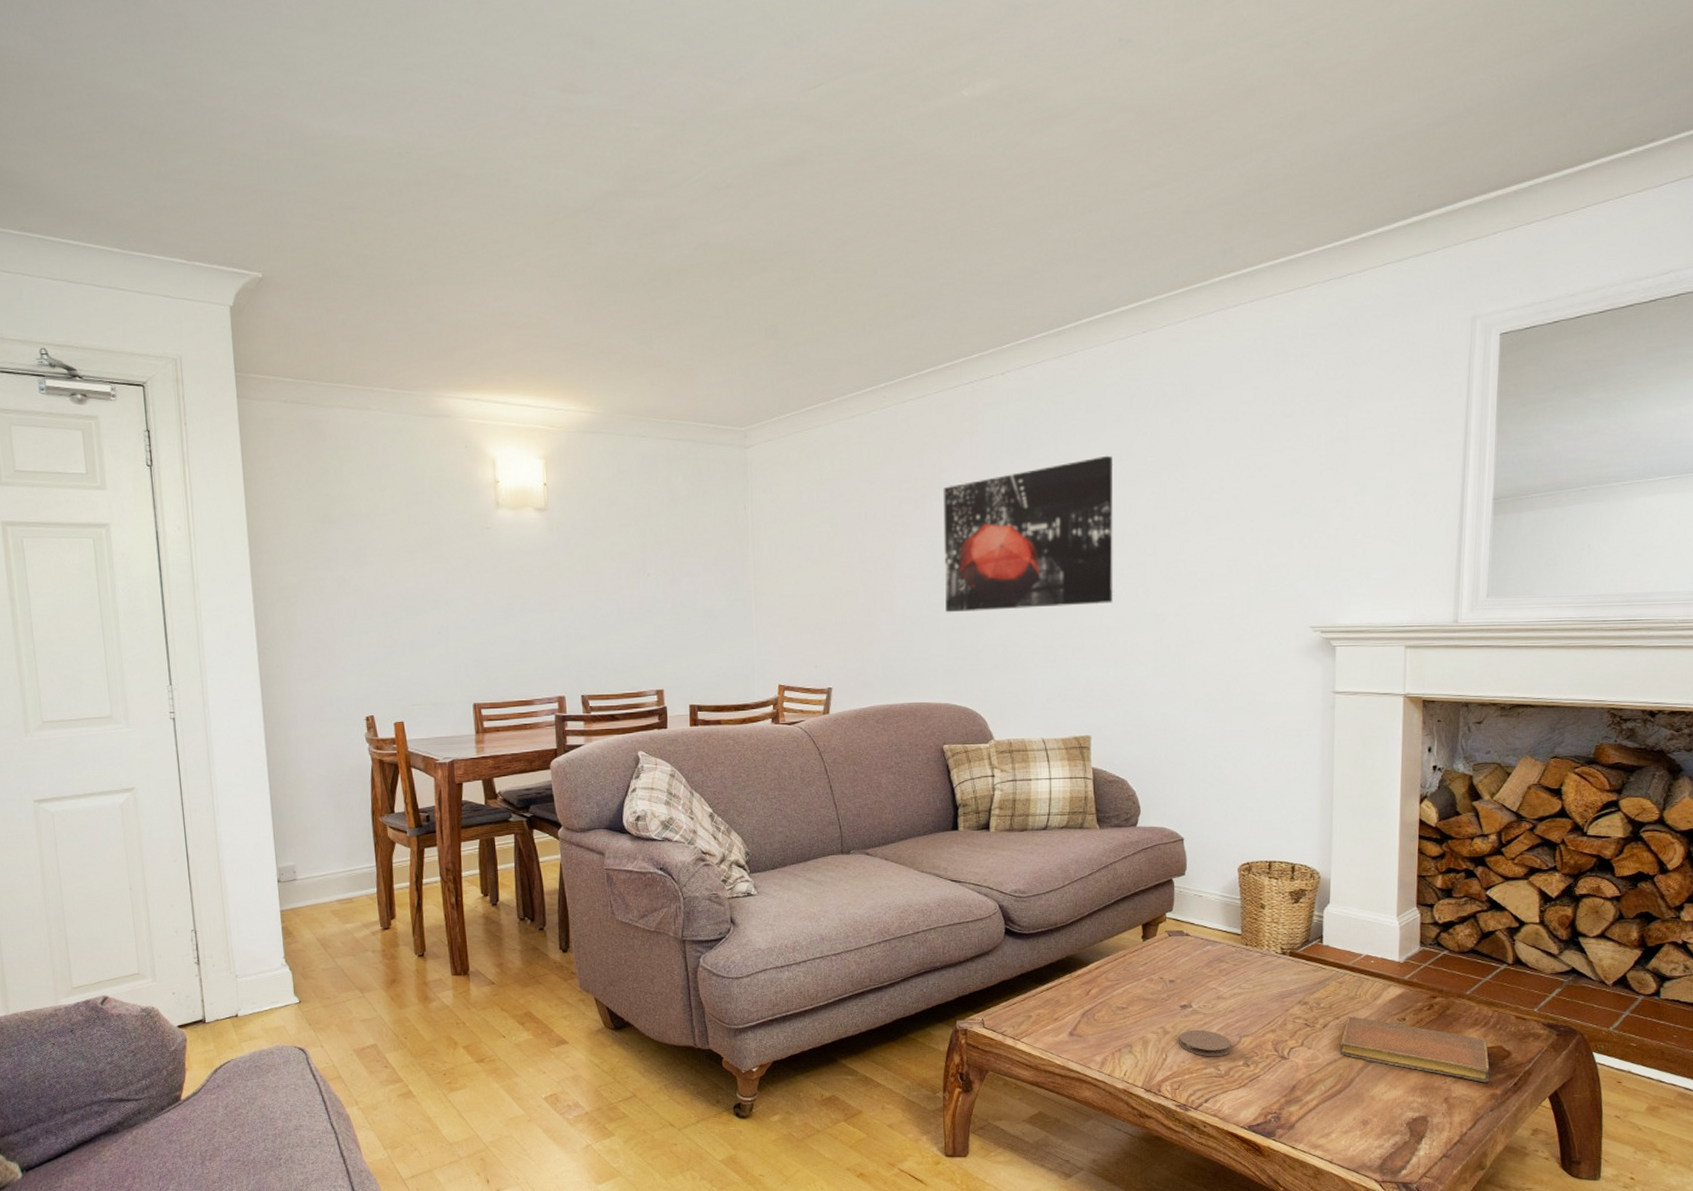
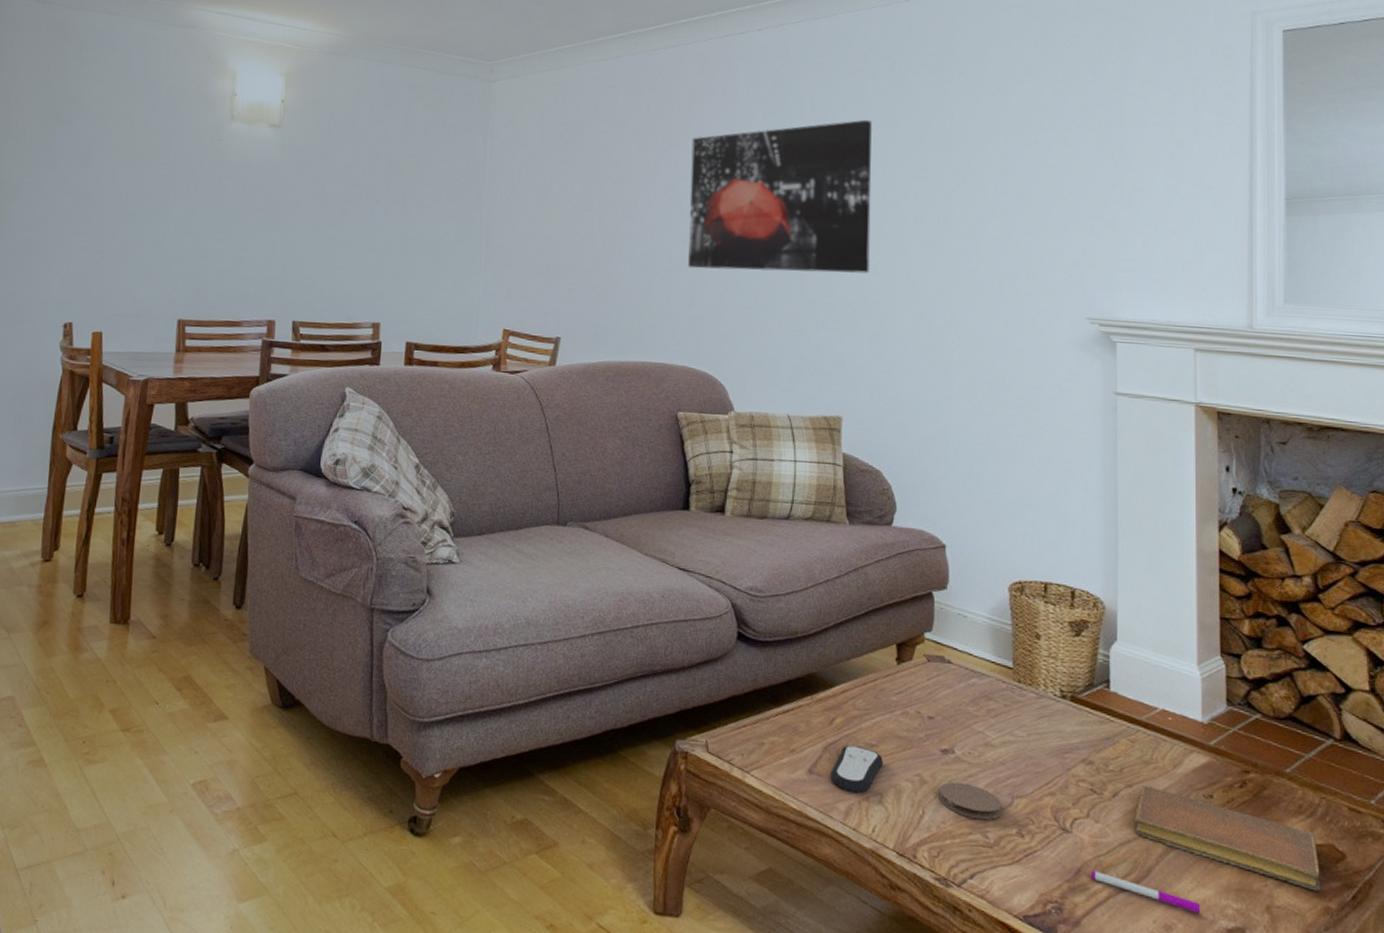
remote control: none [1088,1009,1132,1046] -> present [830,744,883,793]
pen: none [1304,1085,1392,1109] -> present [1091,870,1201,914]

